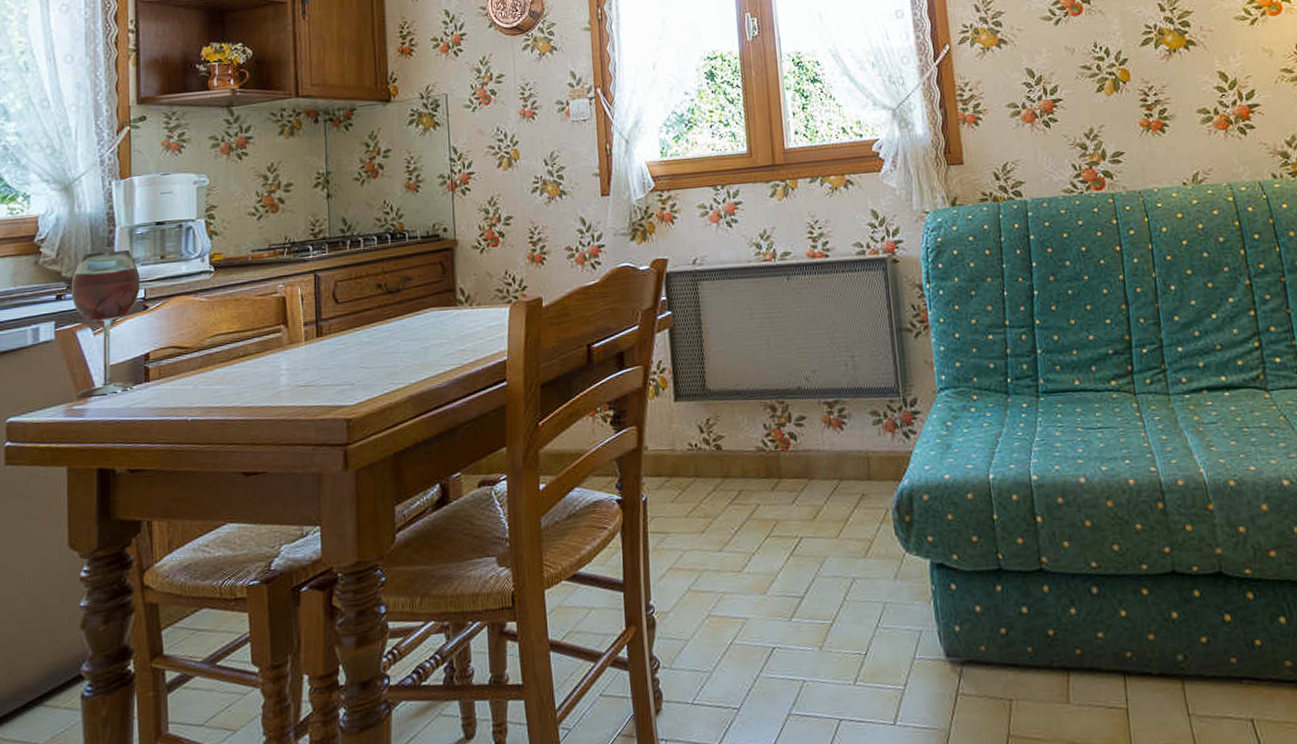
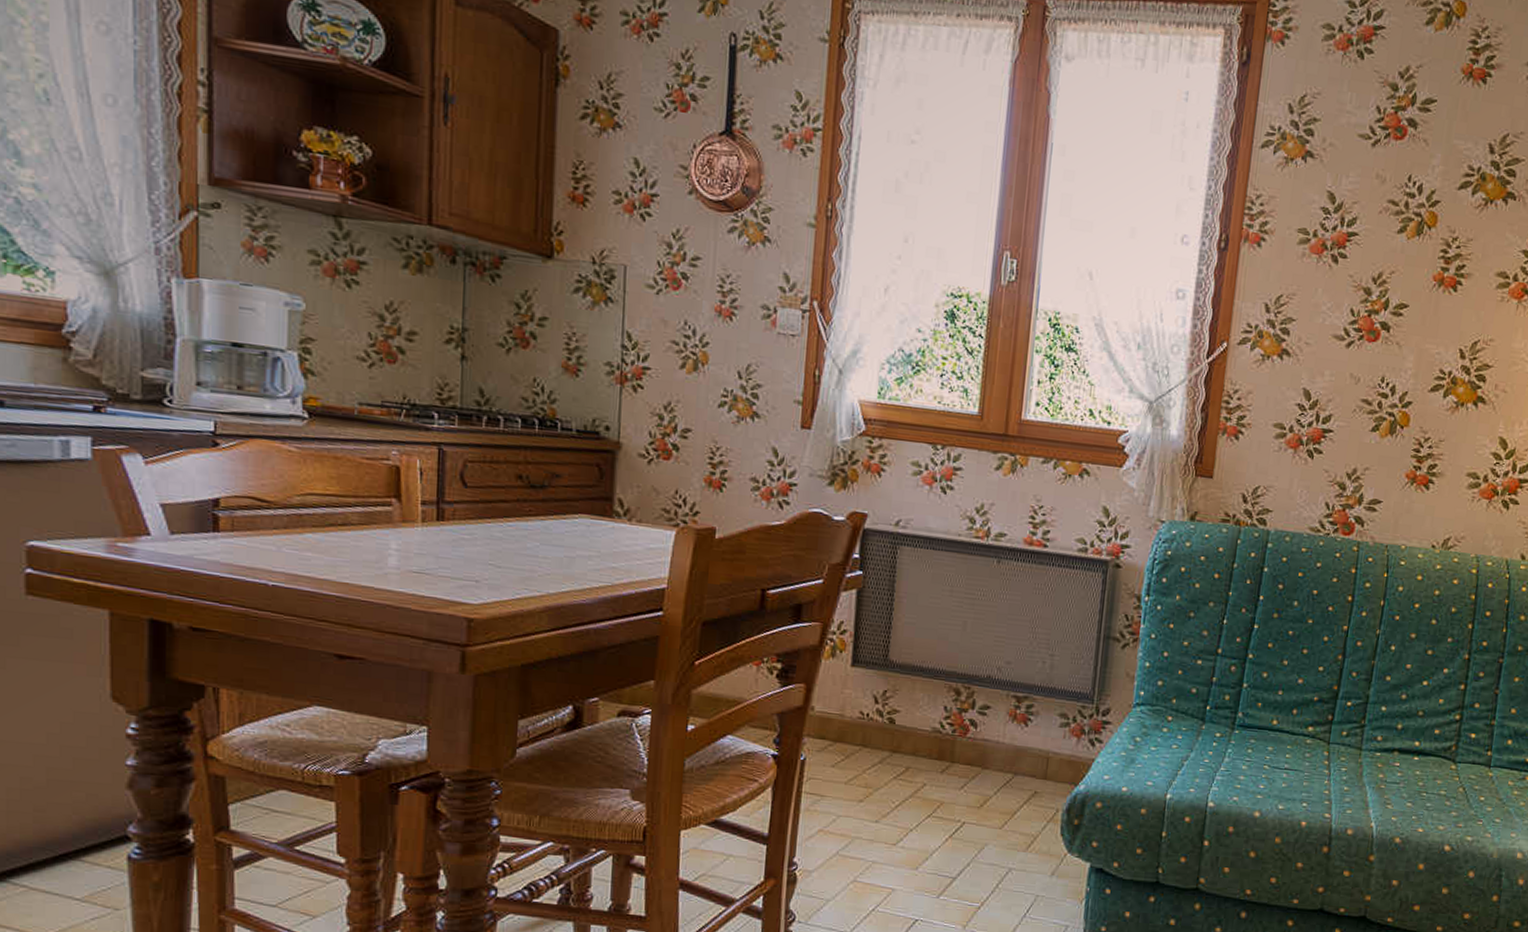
wineglass: present [71,249,140,398] -> none [114,361,208,537]

